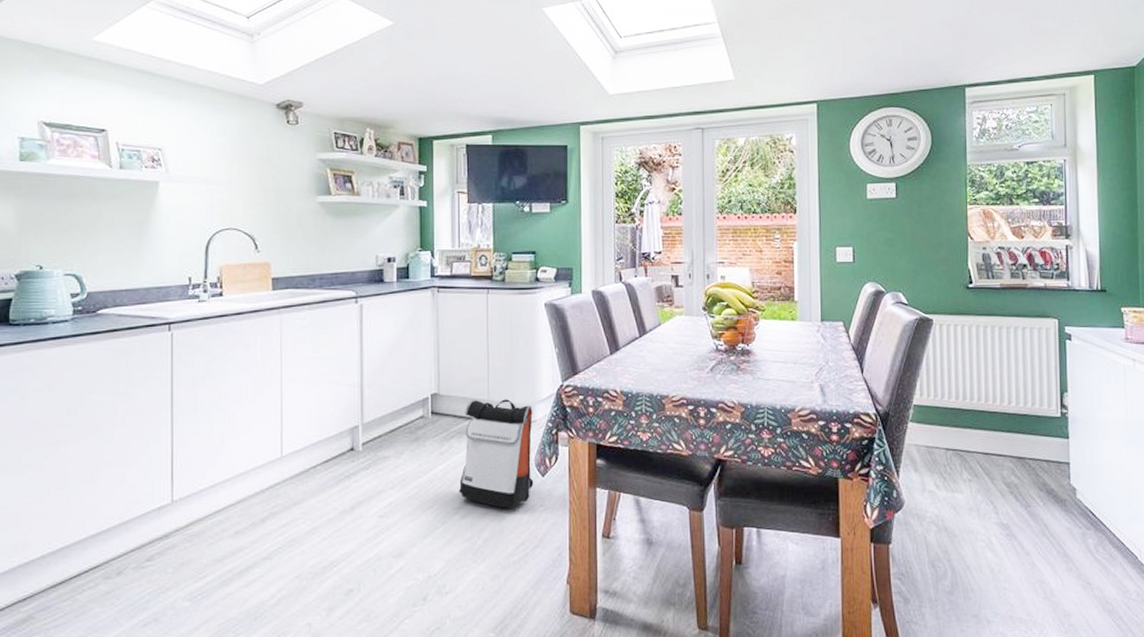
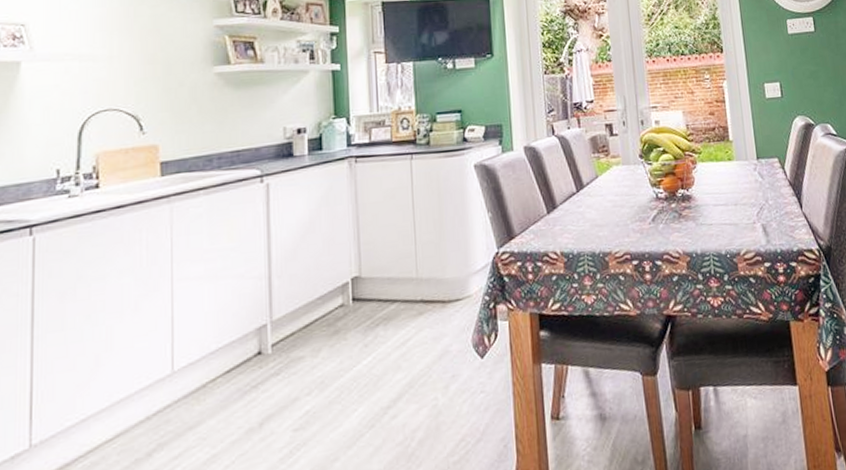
backpack: present [459,399,534,508] -> none [387,274,473,401]

